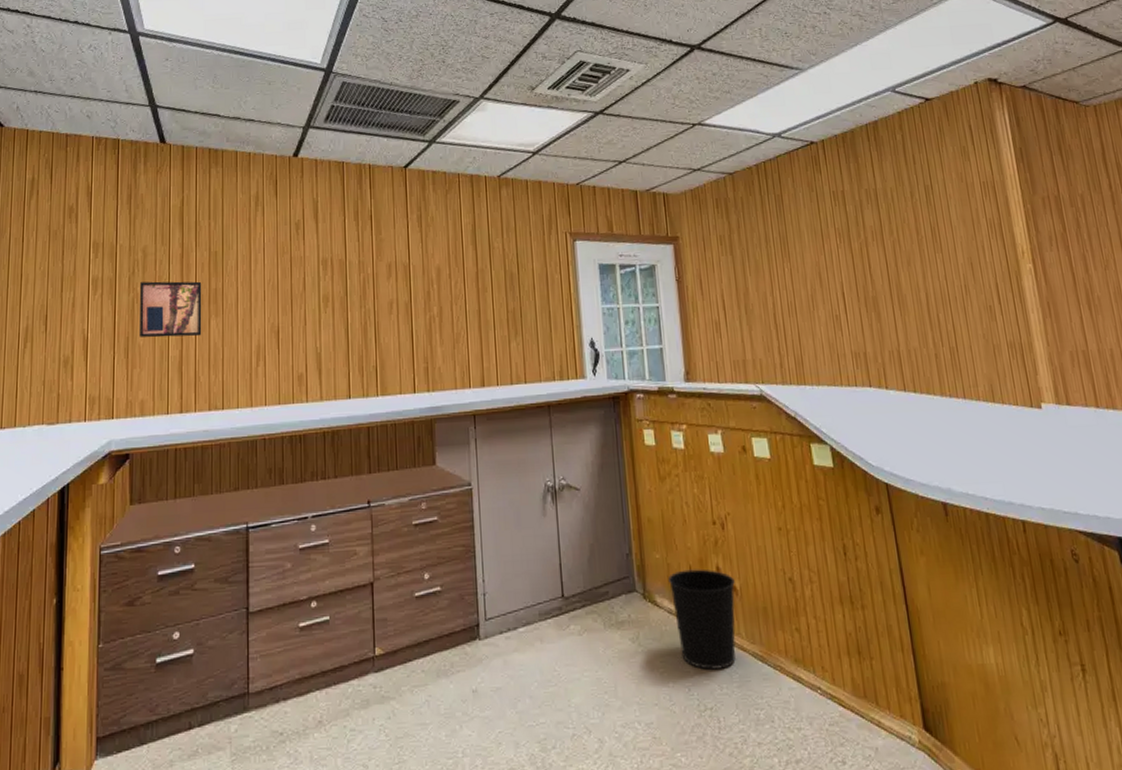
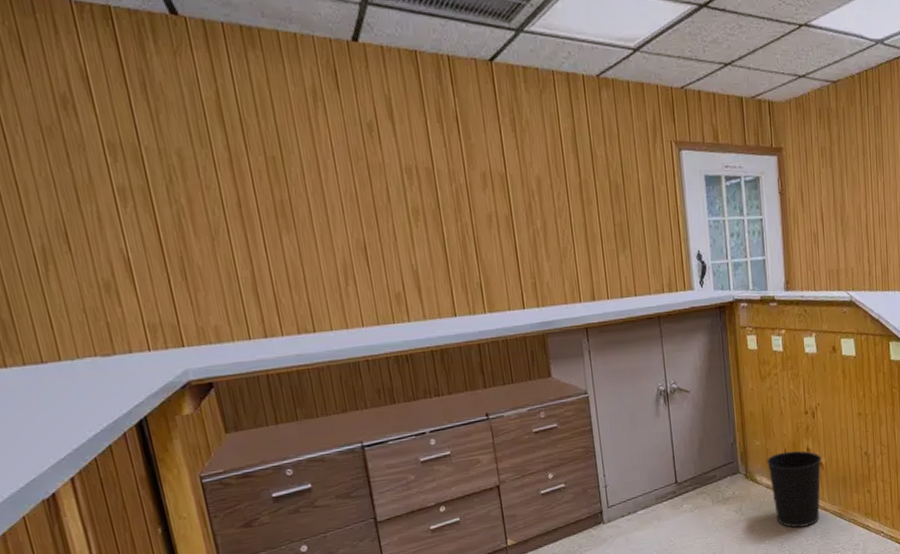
wall art: present [140,281,202,338] -> none [183,191,274,257]

